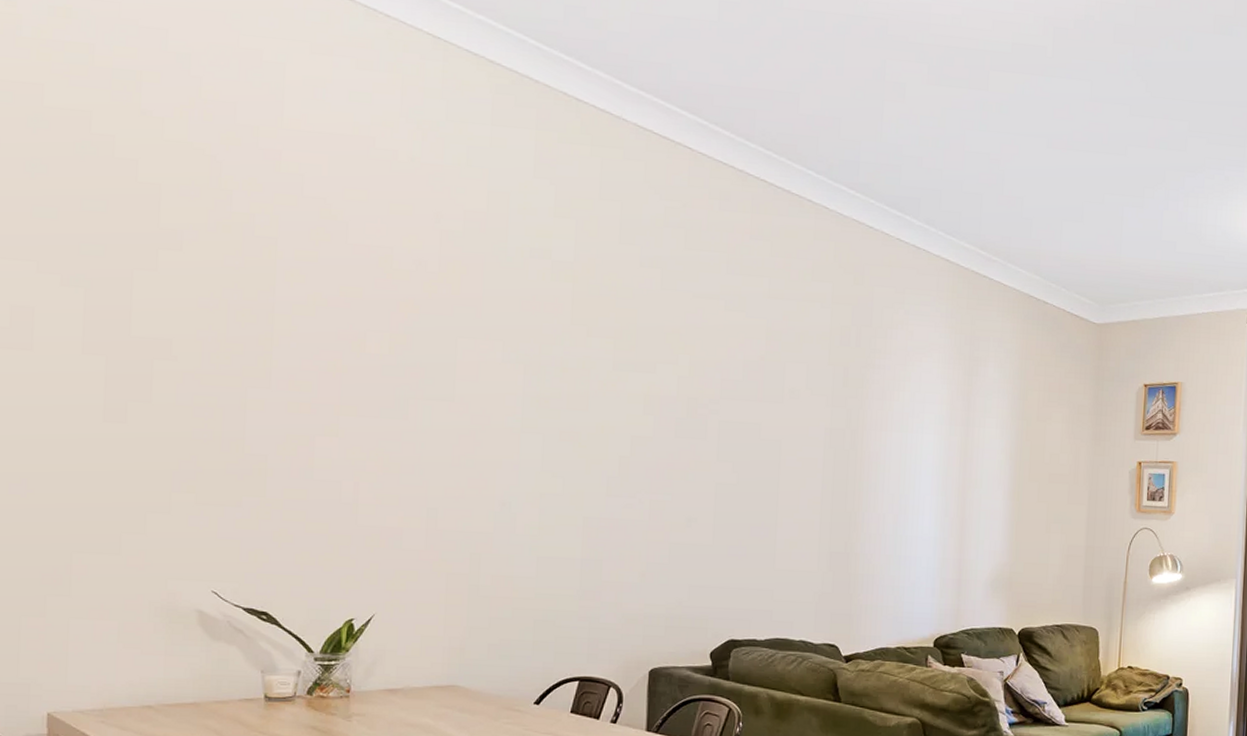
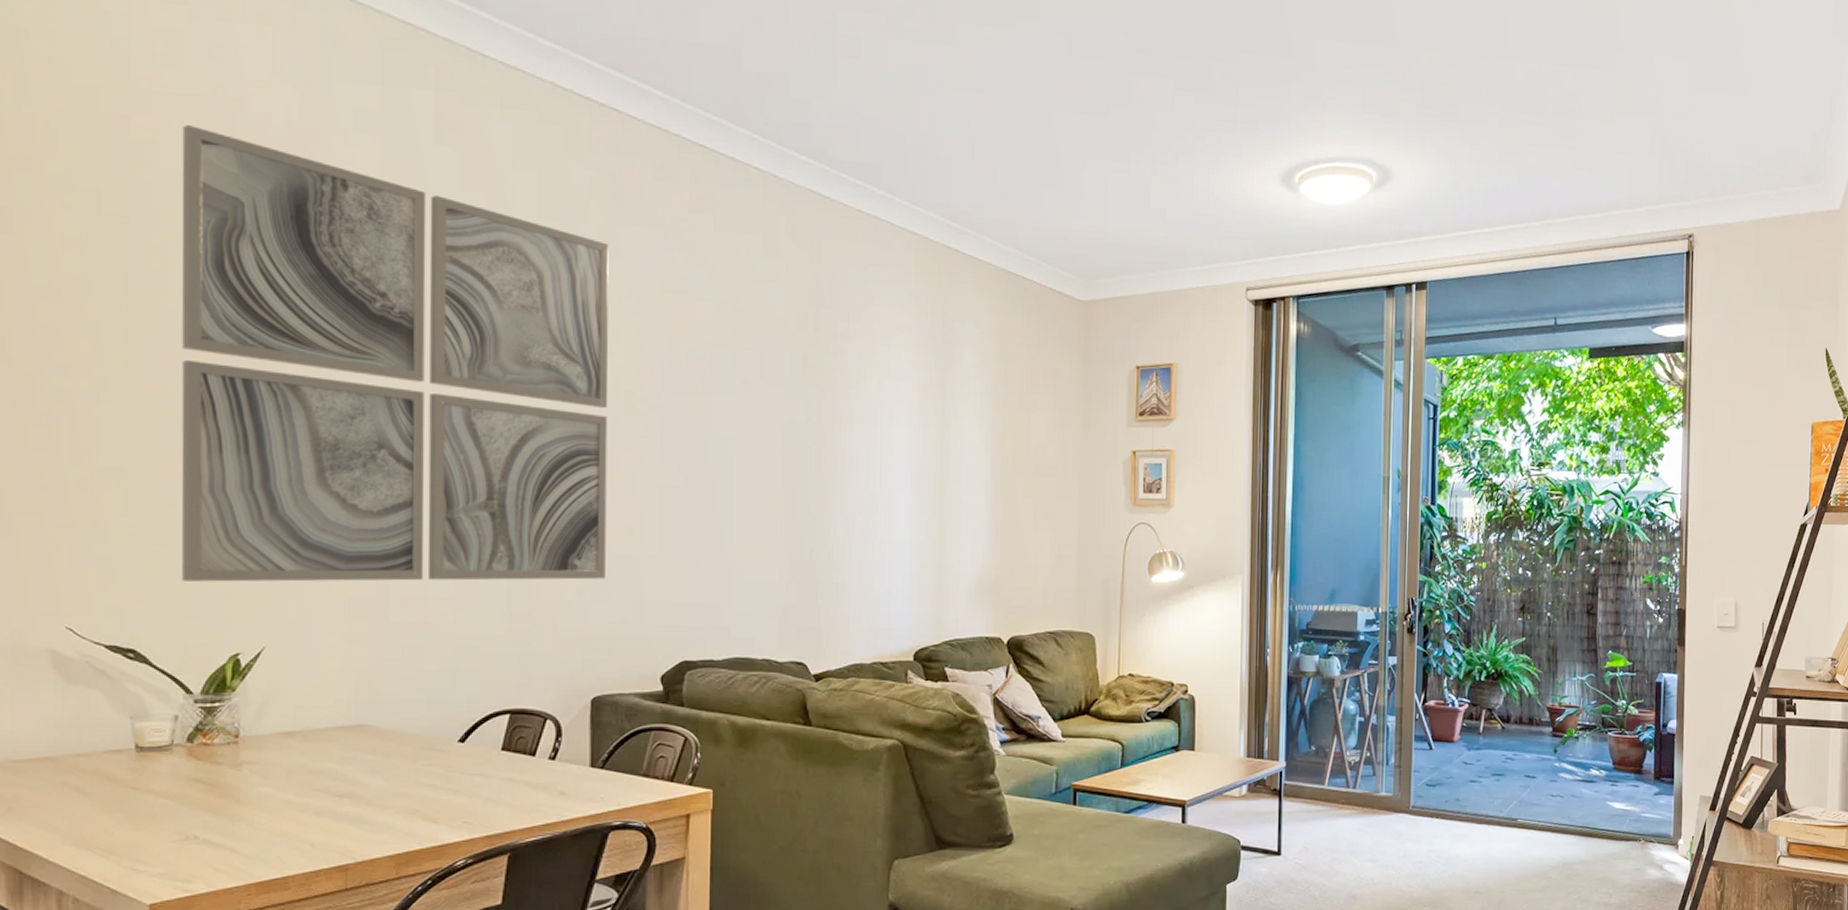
wall art: none [308,158,679,564] -> present [181,124,609,582]

